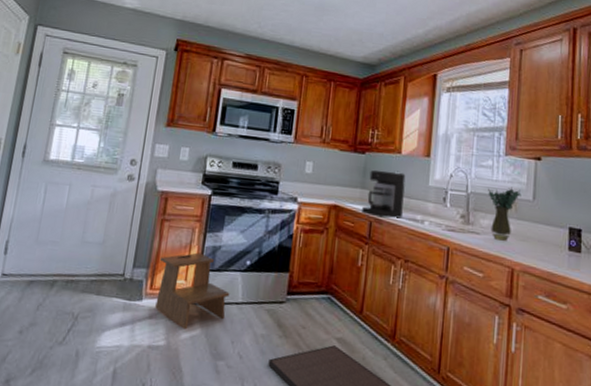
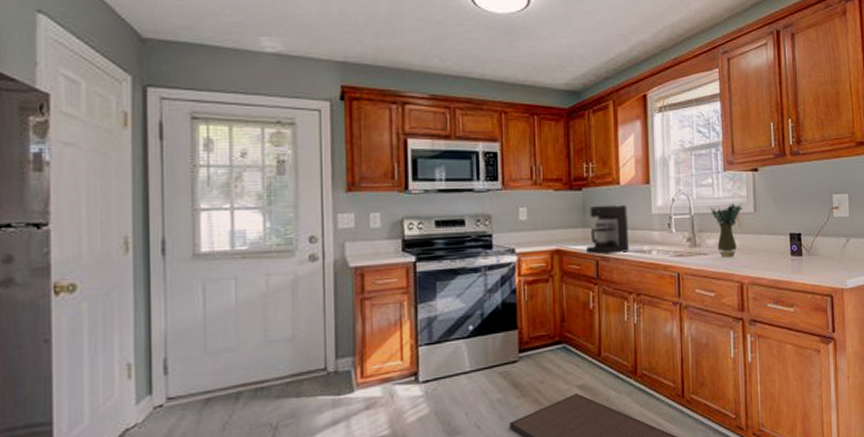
step stool: present [155,252,230,330] -> none [366,327,455,413]

